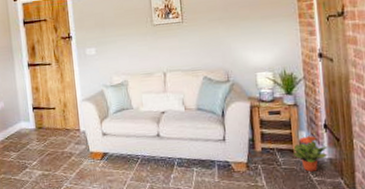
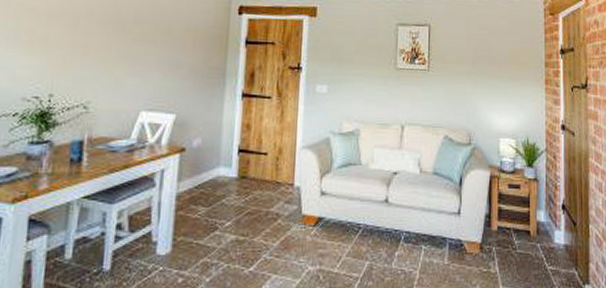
potted plant: present [292,135,328,172] -> none [529,215,565,259]

